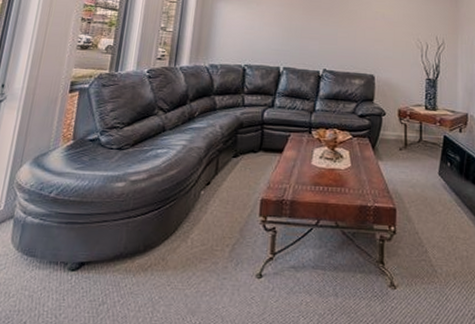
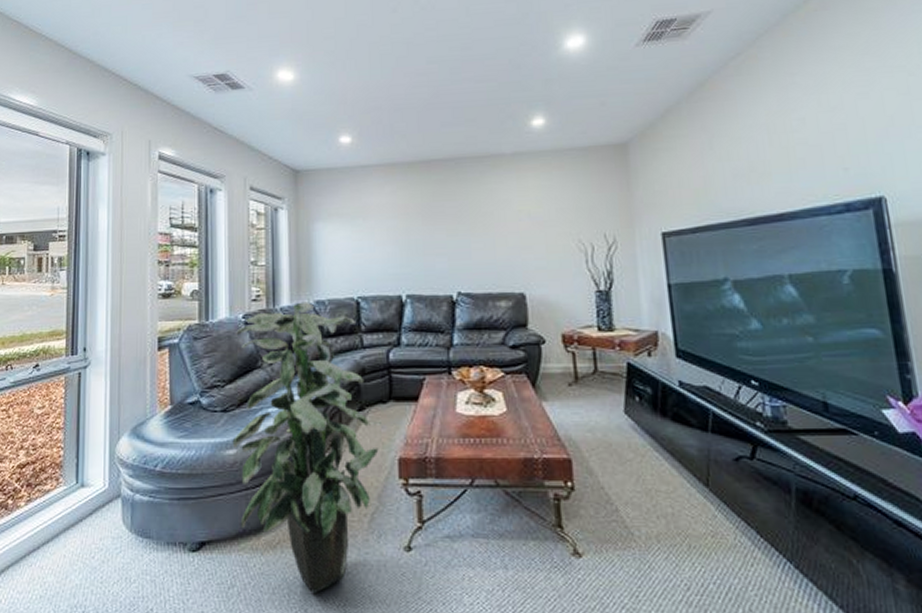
indoor plant: none [118,64,246,312] -> present [232,302,379,593]

